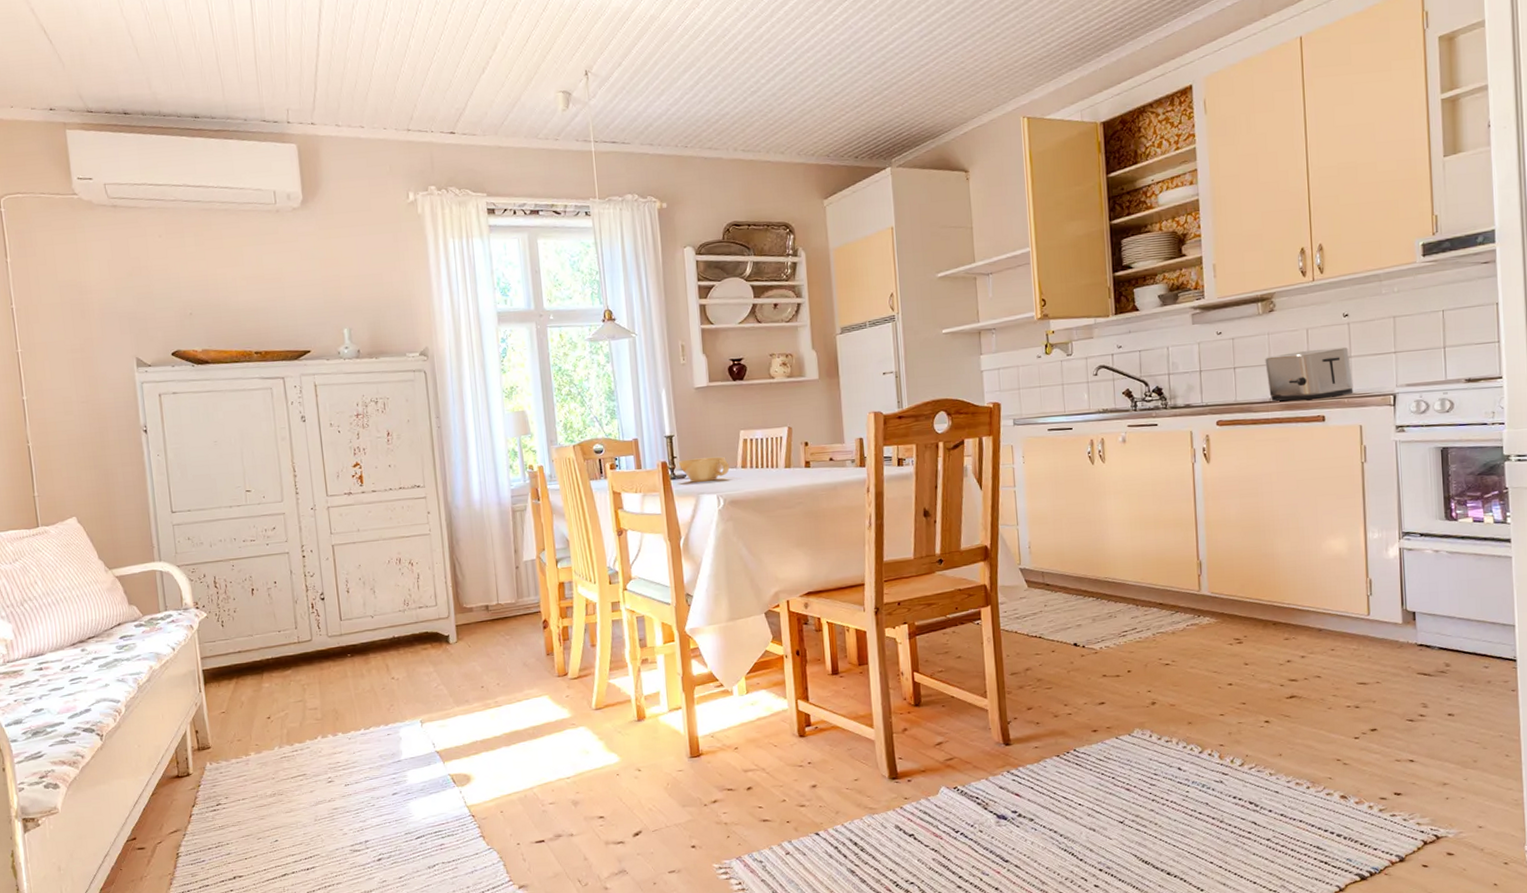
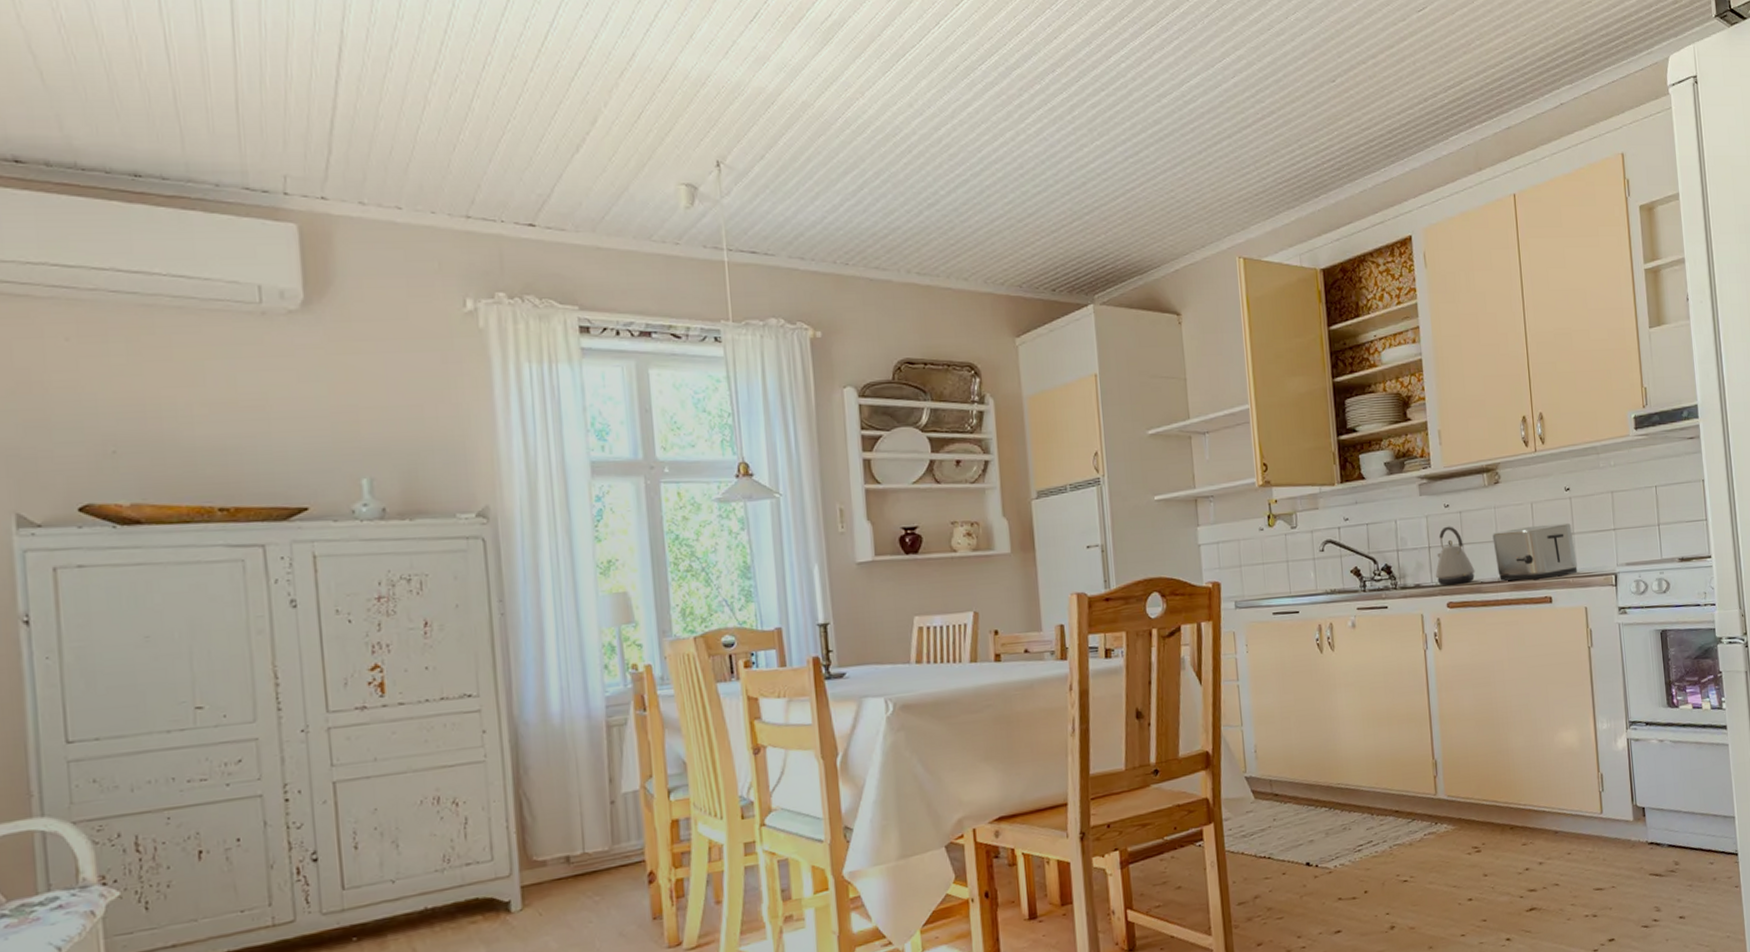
cup: present [678,456,730,483] -> none [834,649,901,683]
kettle: none [1206,351,1246,406] -> present [1436,526,1475,586]

